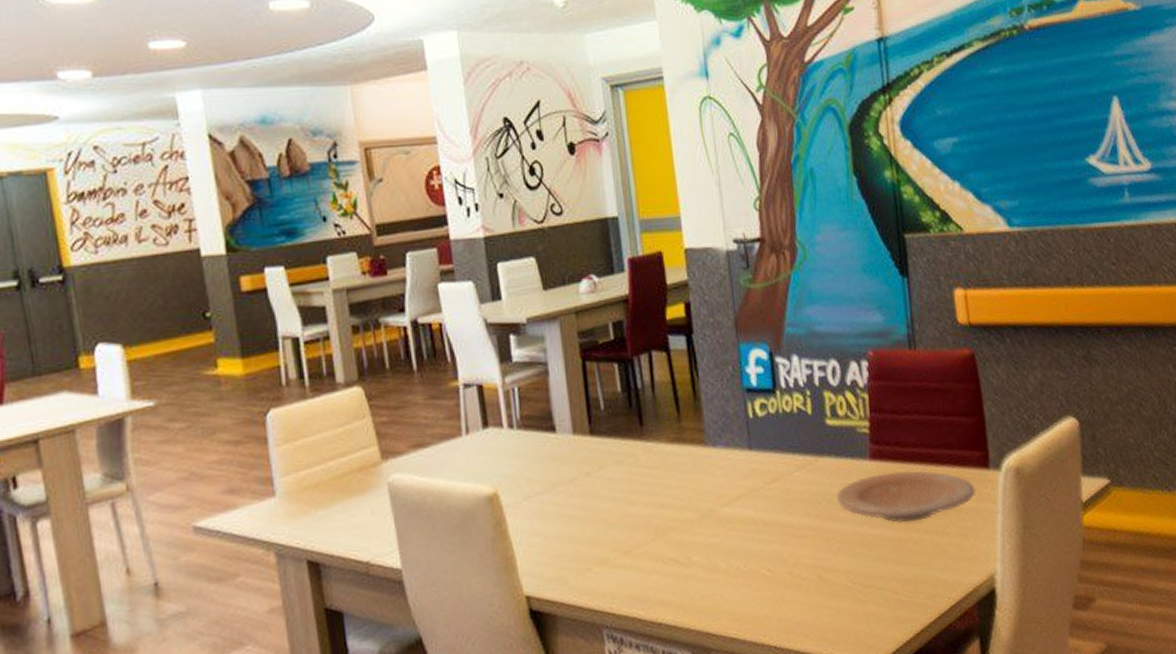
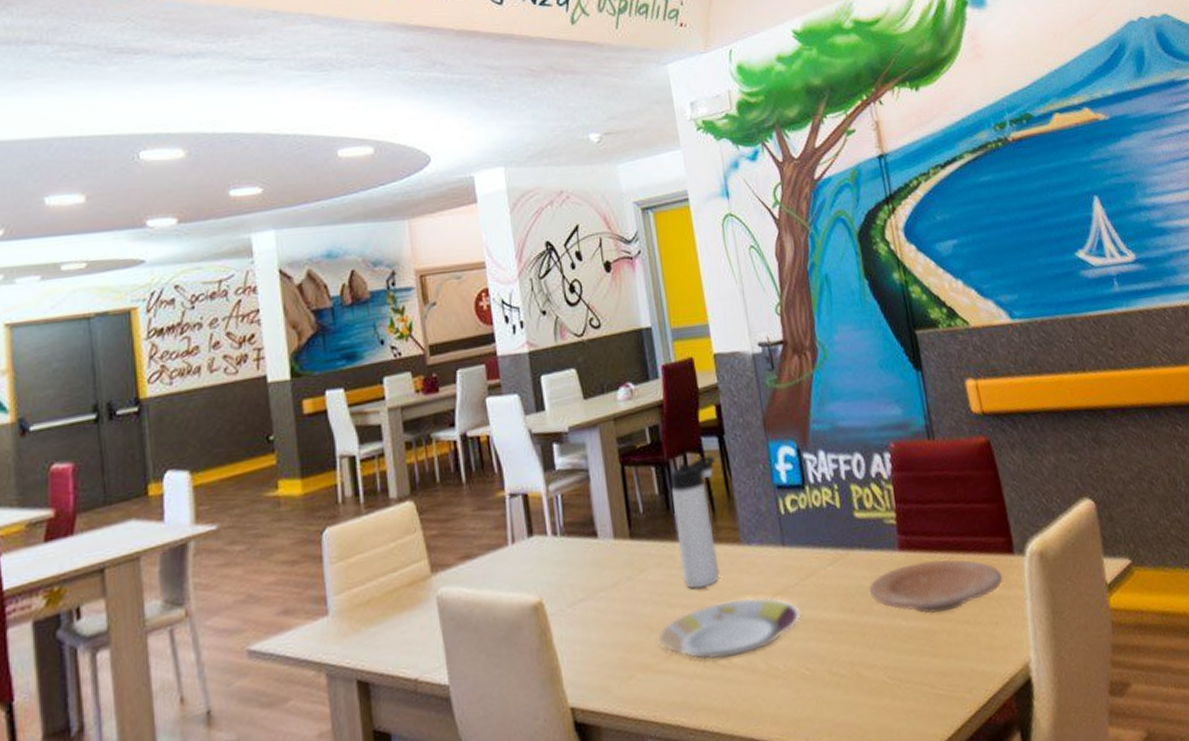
plate: none [618,498,764,557] -> present [659,596,800,660]
thermos bottle: none [634,353,683,489] -> present [670,454,720,590]

